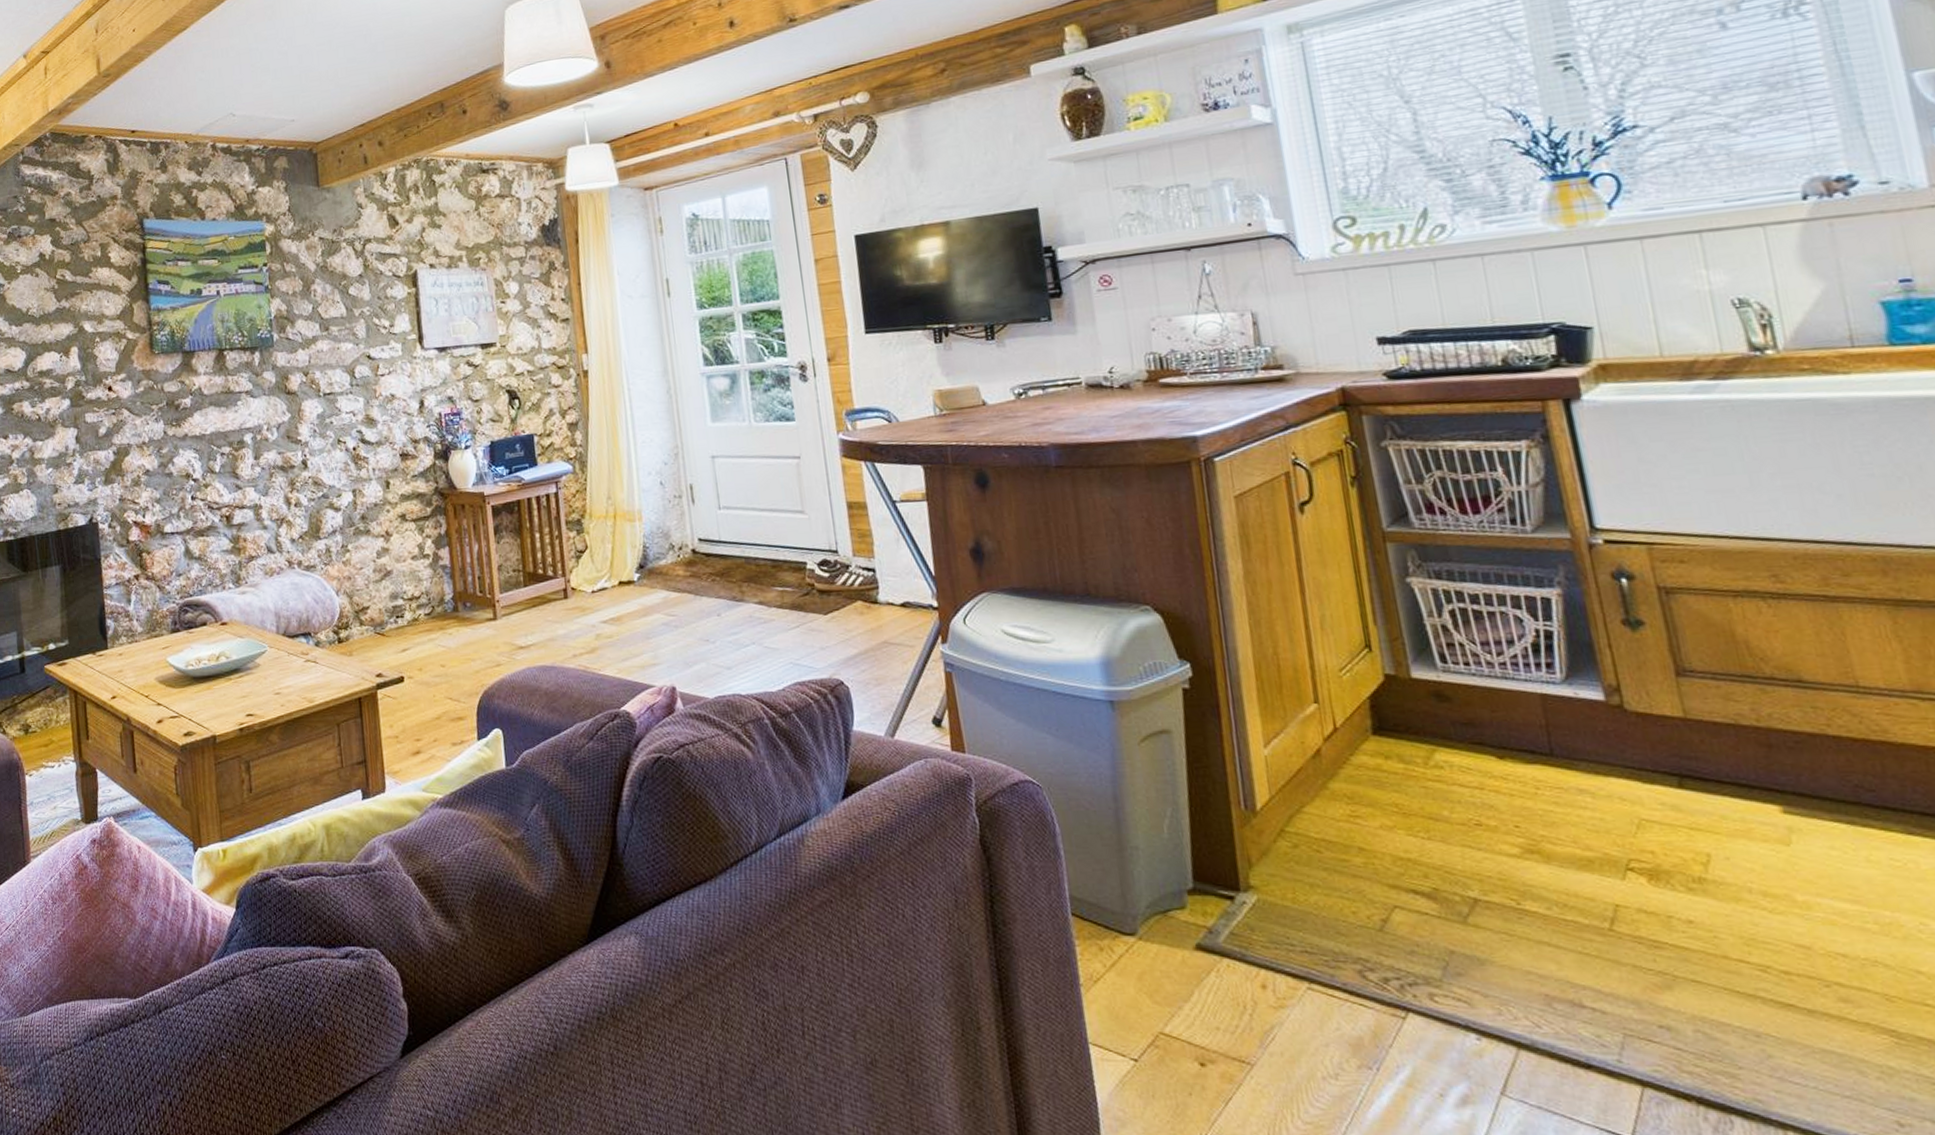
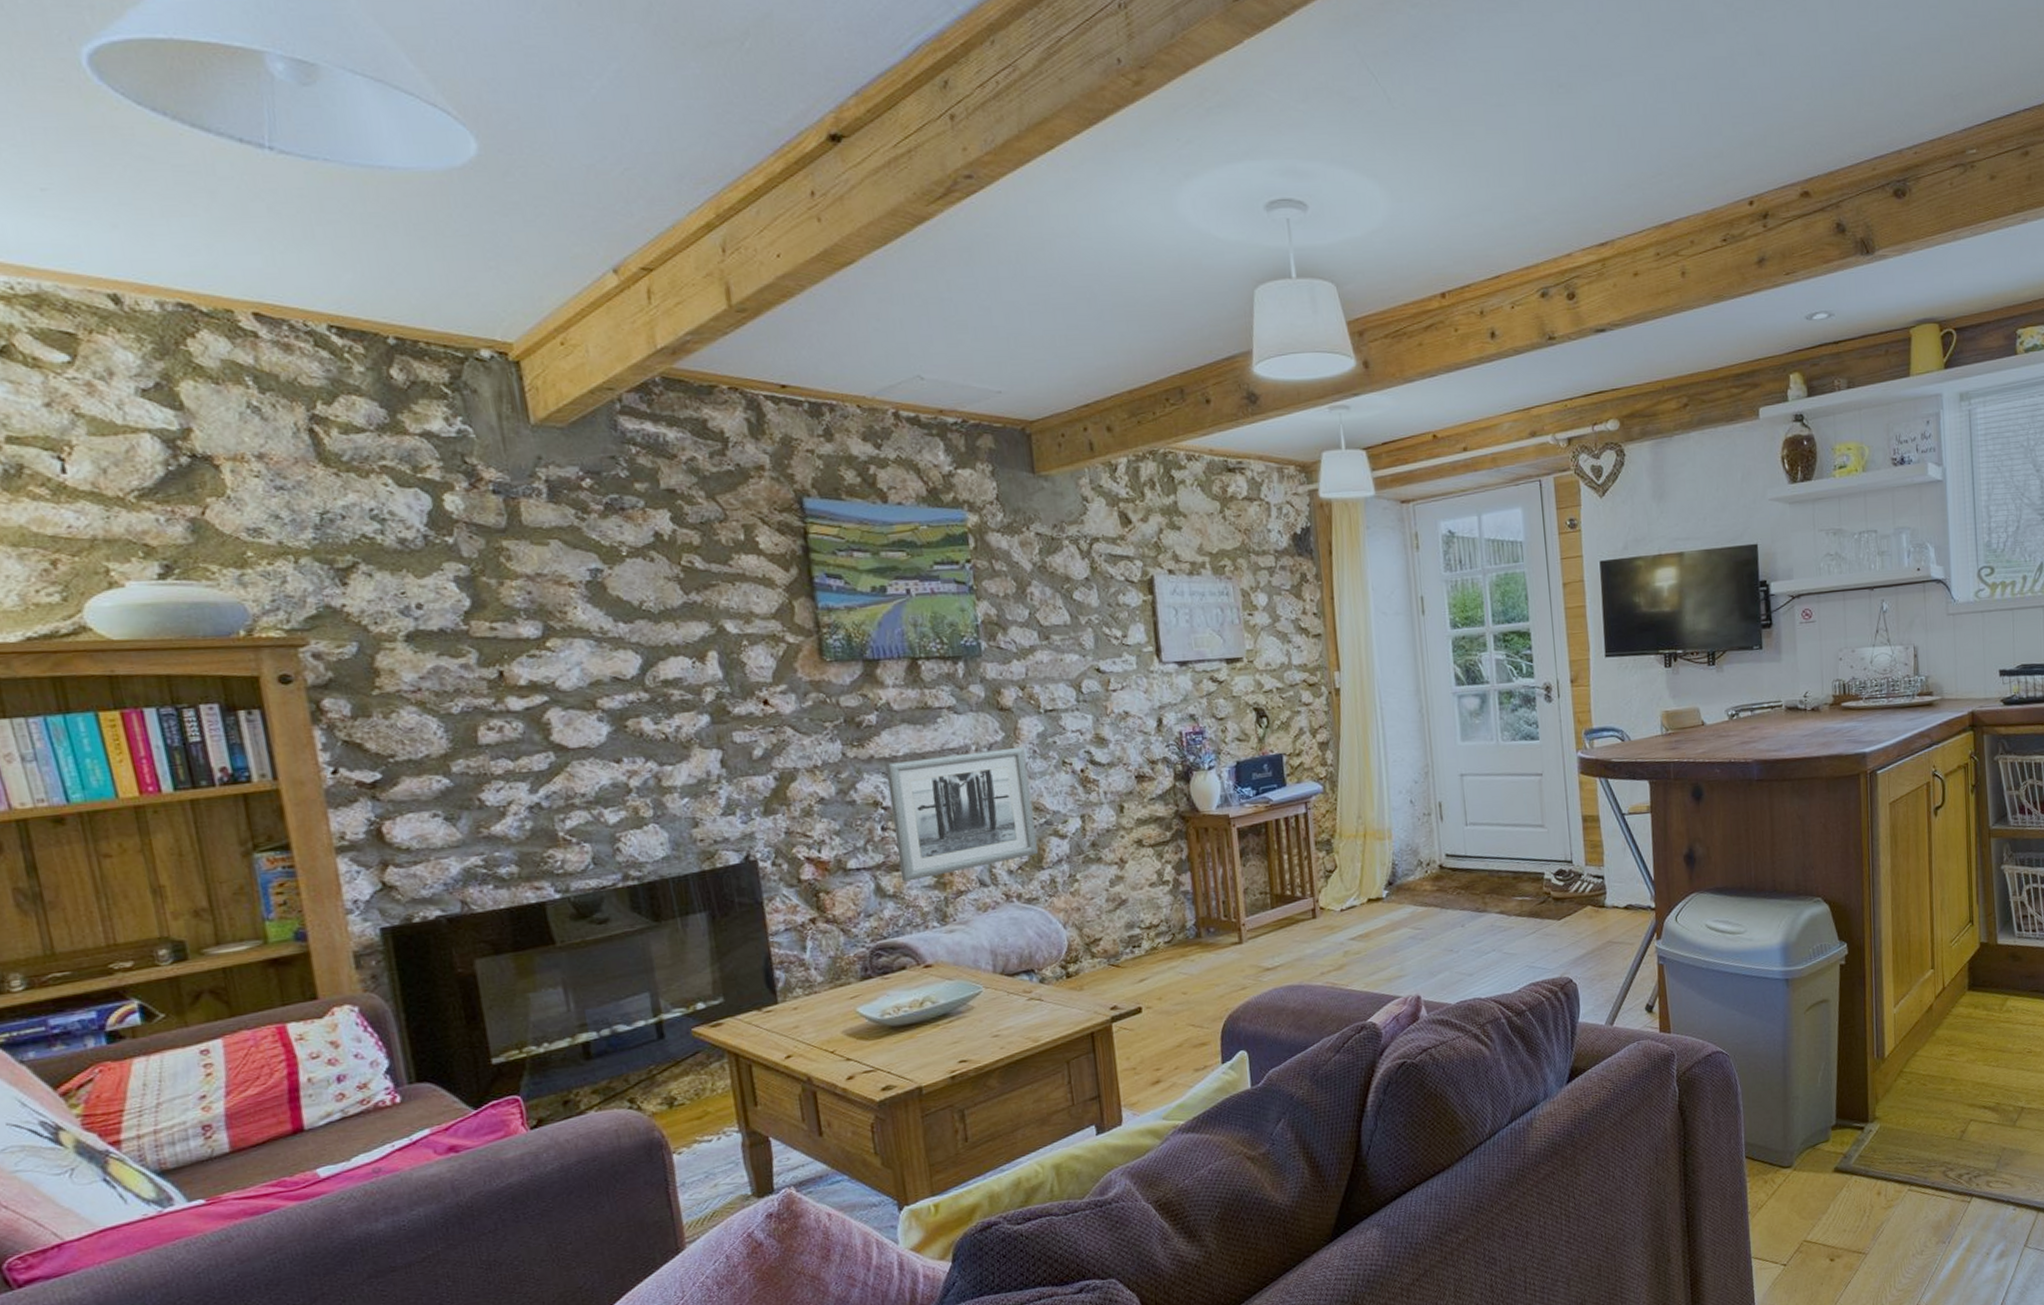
wall art: none [196,426,316,546] -> present [885,746,1038,882]

